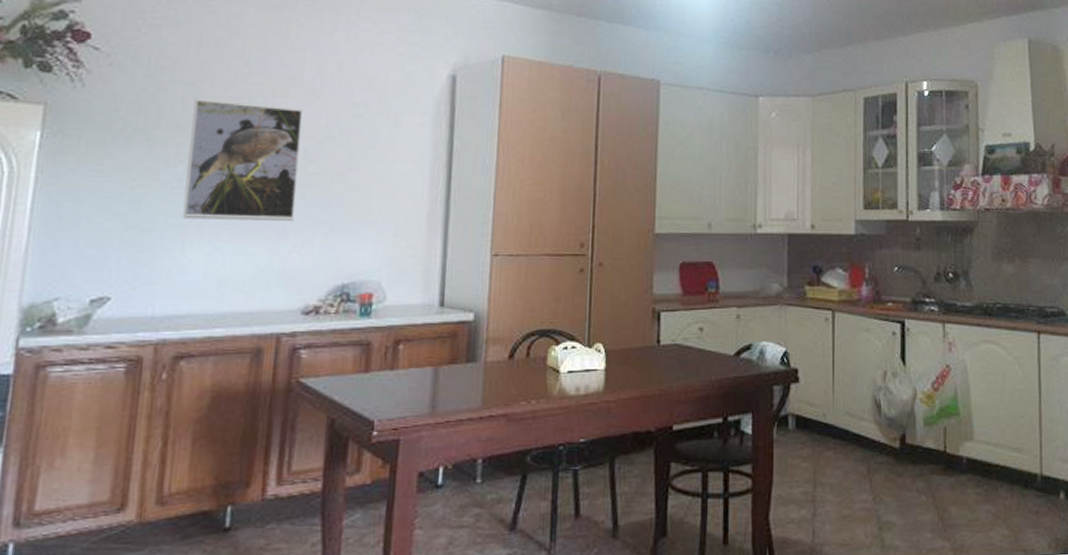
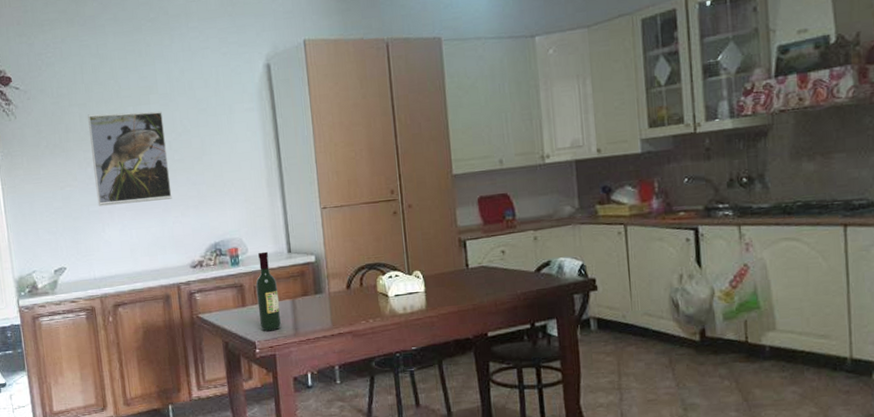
wine bottle: none [384,302,418,406] -> present [255,251,282,331]

